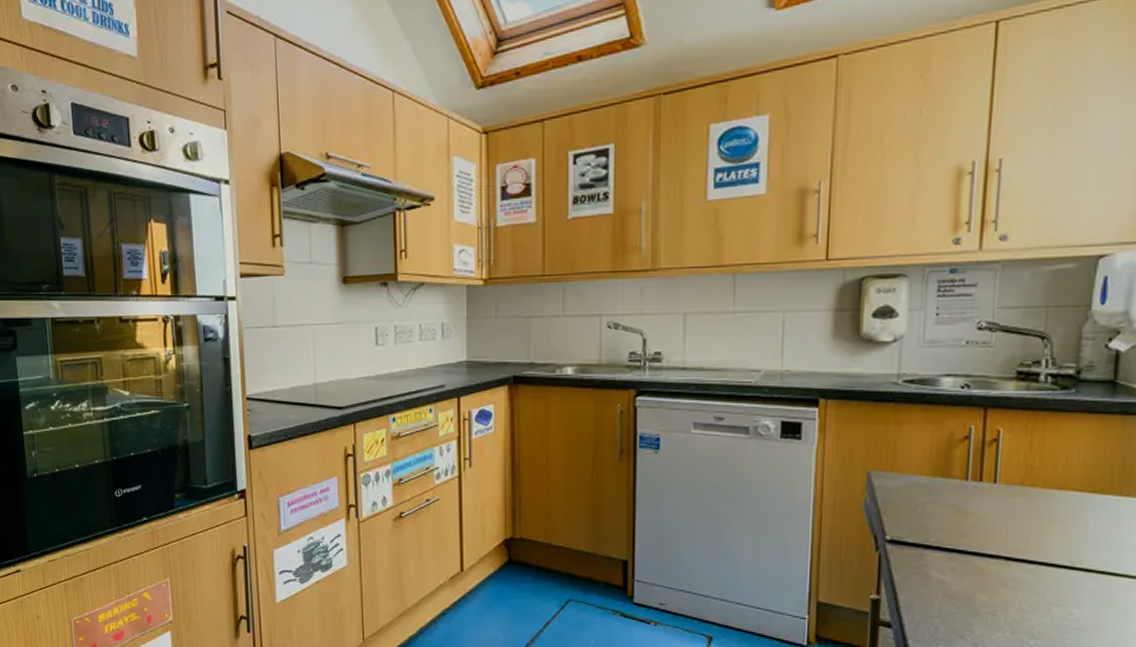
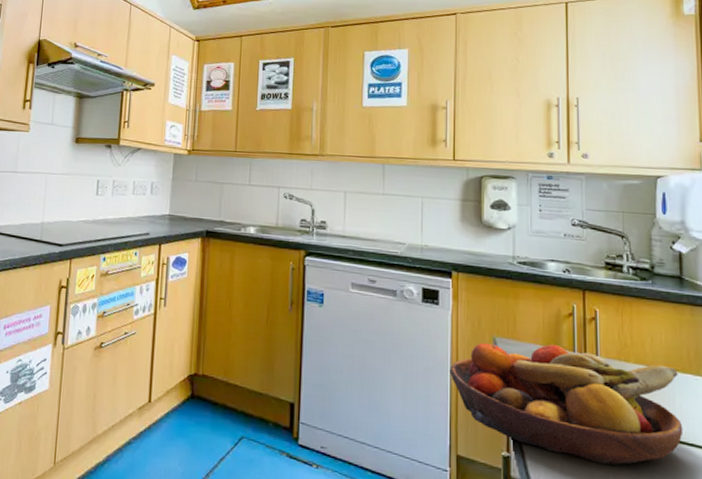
fruit bowl: none [812,473,1095,600] -> present [450,343,683,465]

